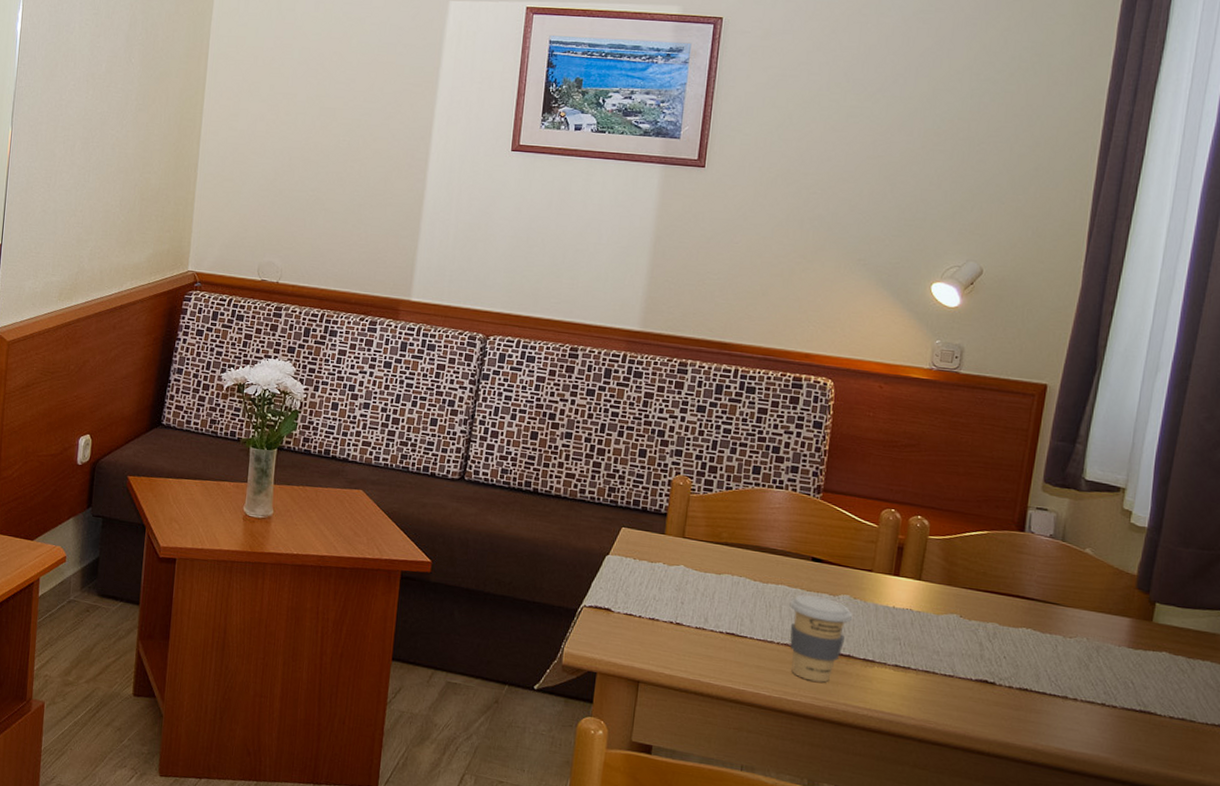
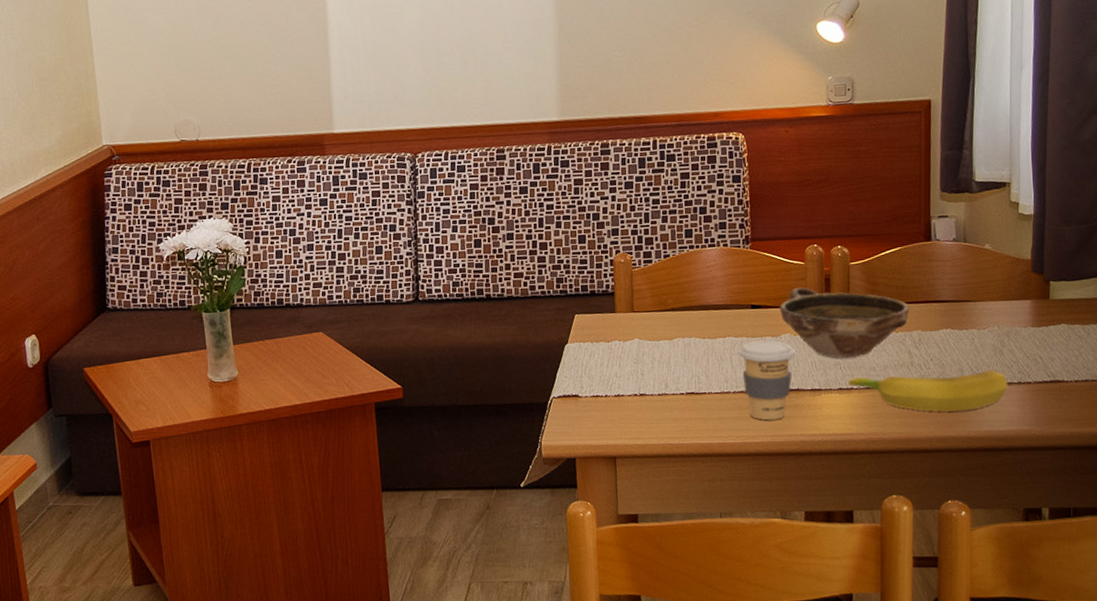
bowl: none [842,550,989,636] -> present [780,287,910,358]
banana: none [906,657,1090,722] -> present [848,370,1009,412]

